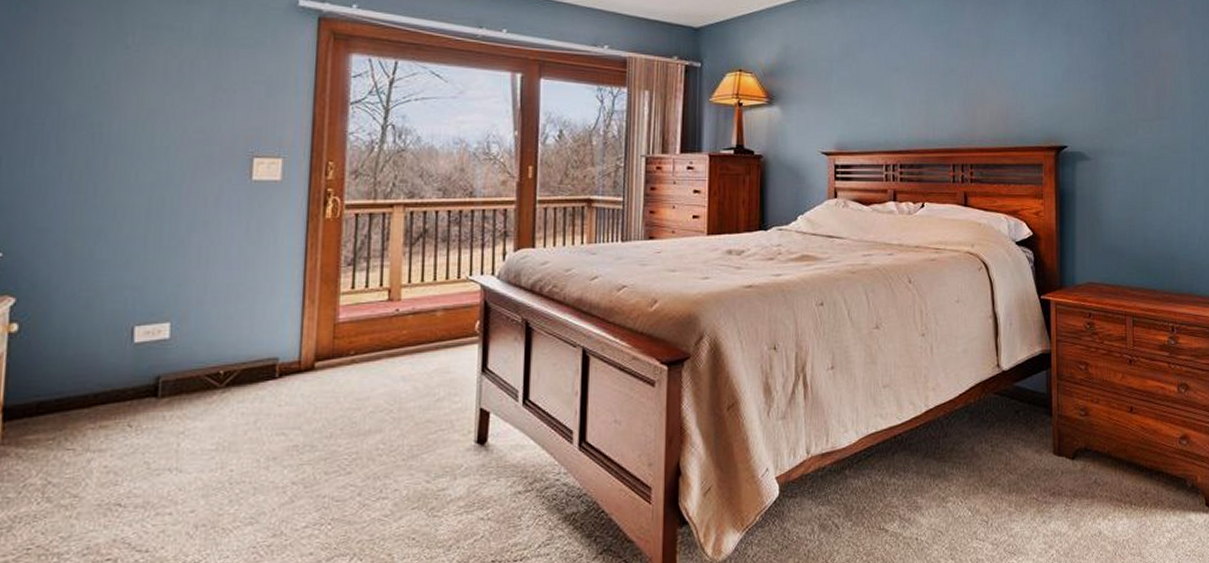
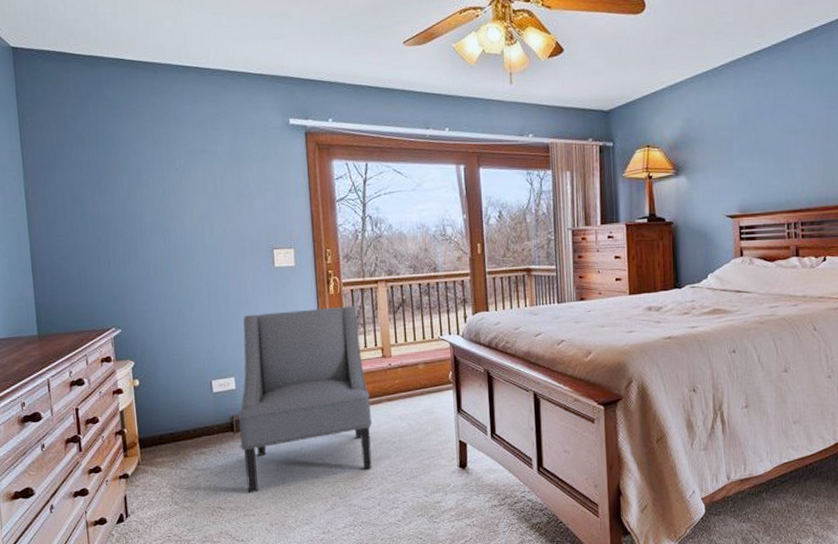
chair: none [164,234,364,483] -> present [238,306,373,493]

